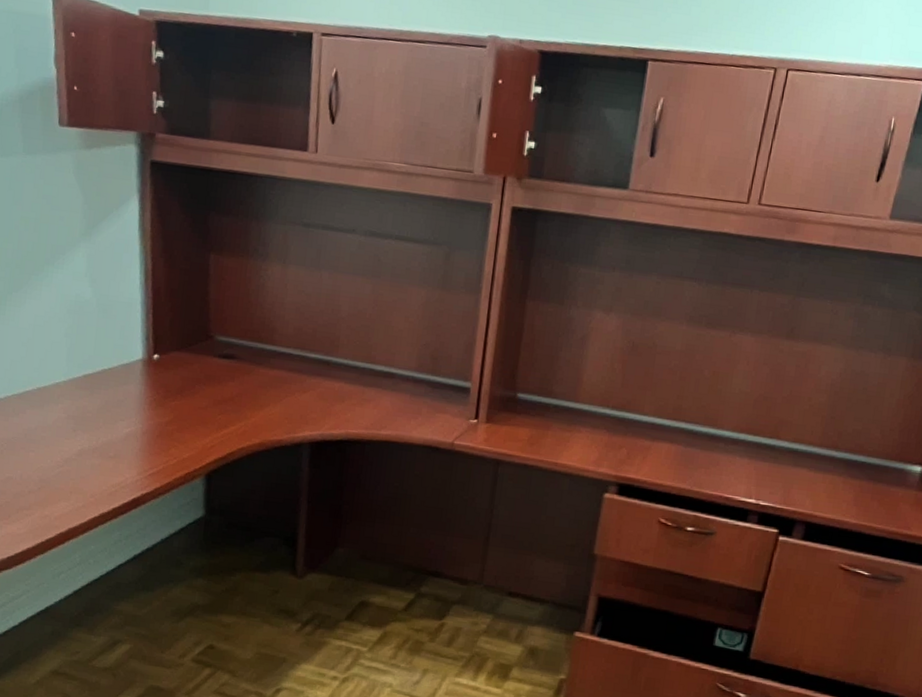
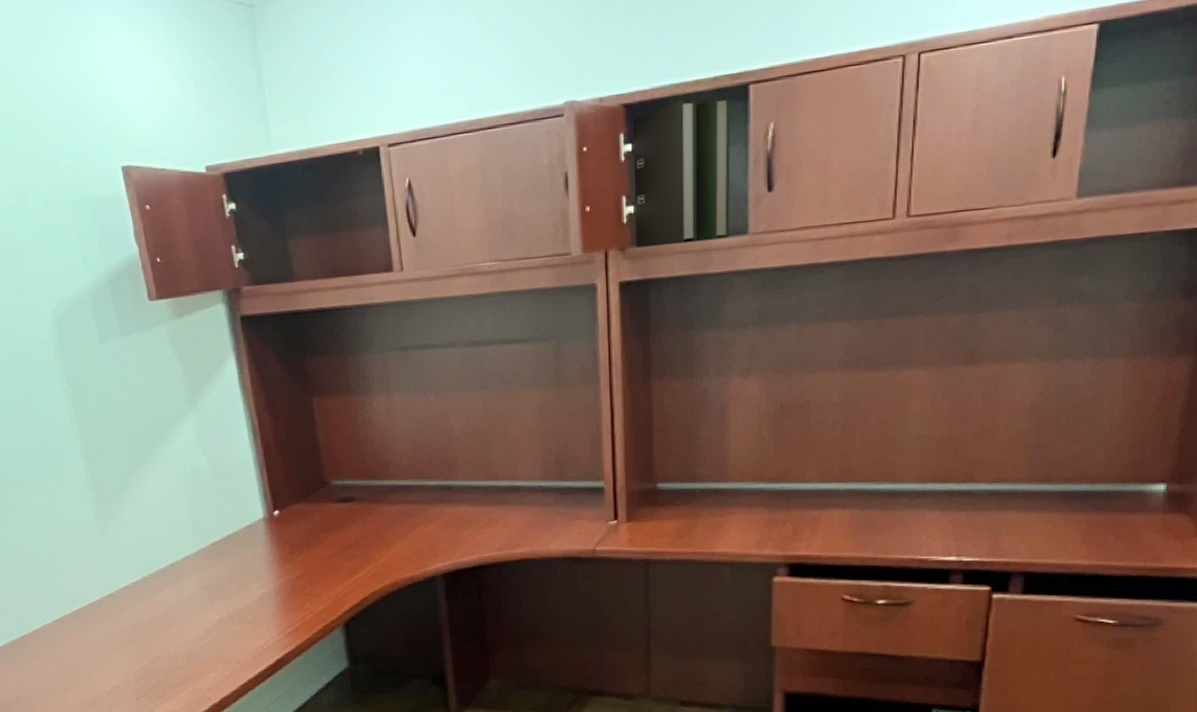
binder: none [531,58,631,189] -> present [632,96,731,248]

